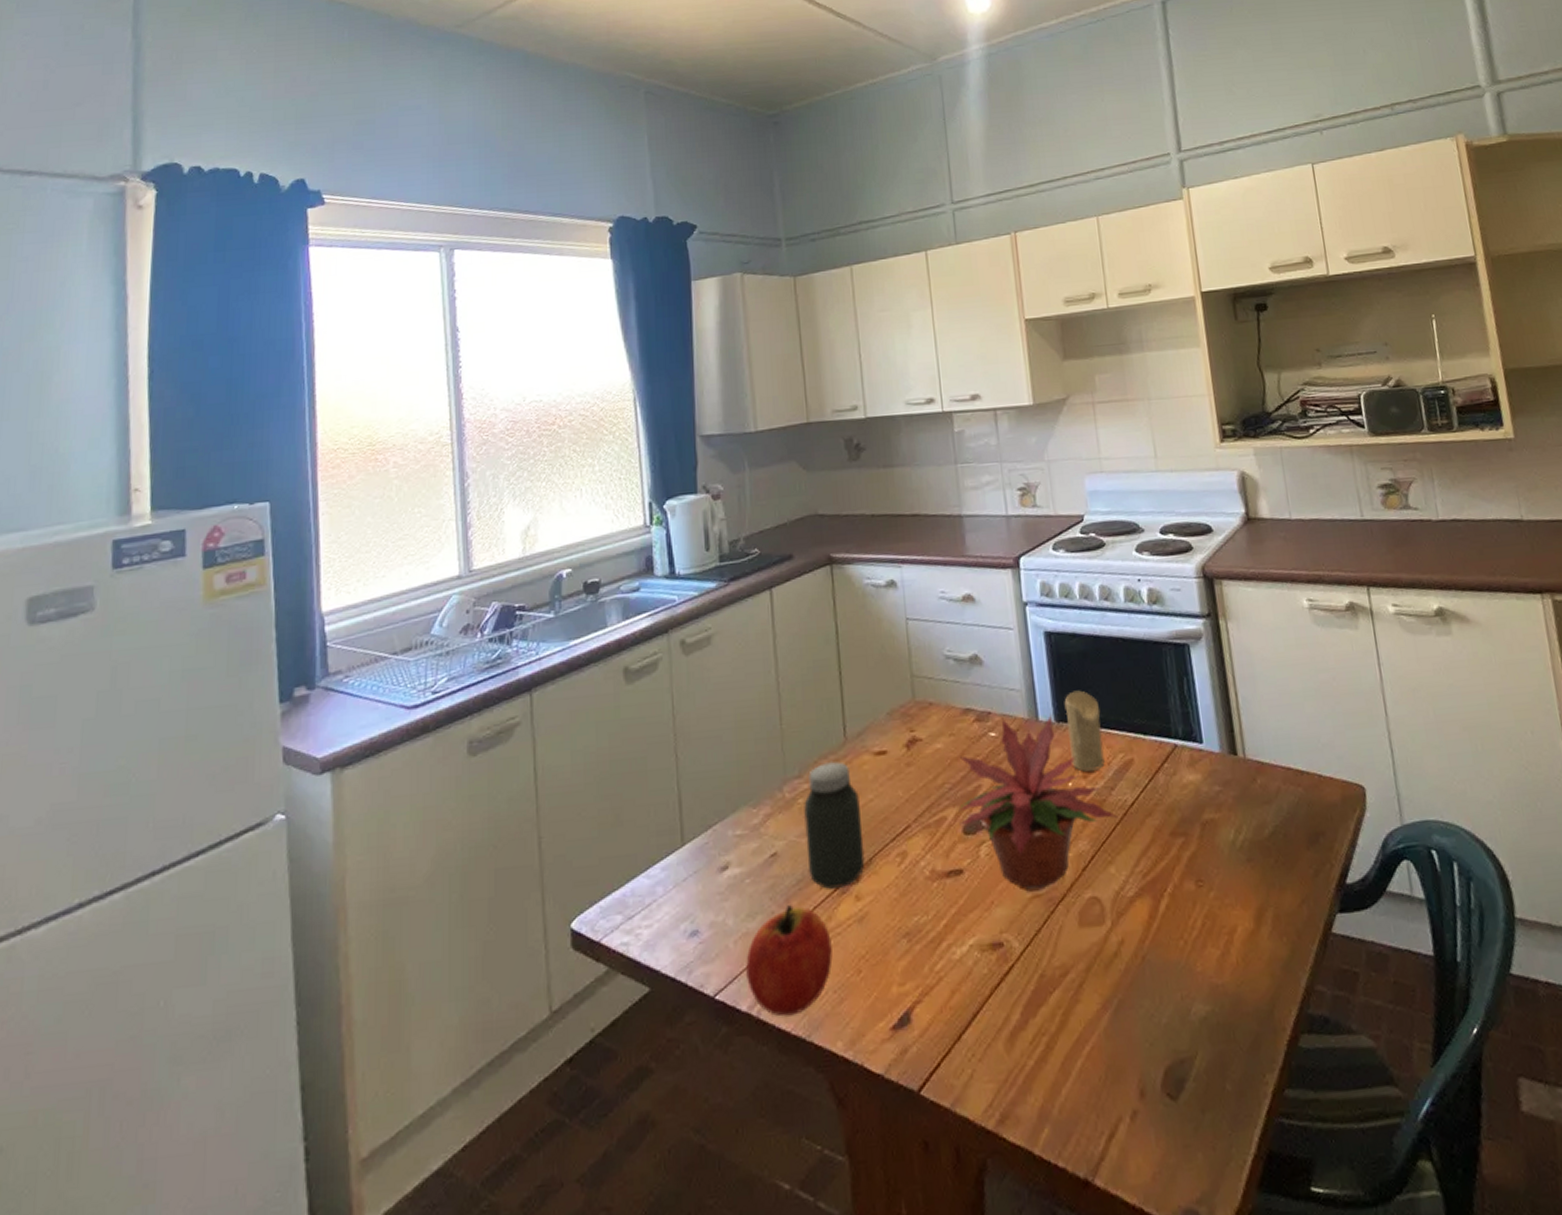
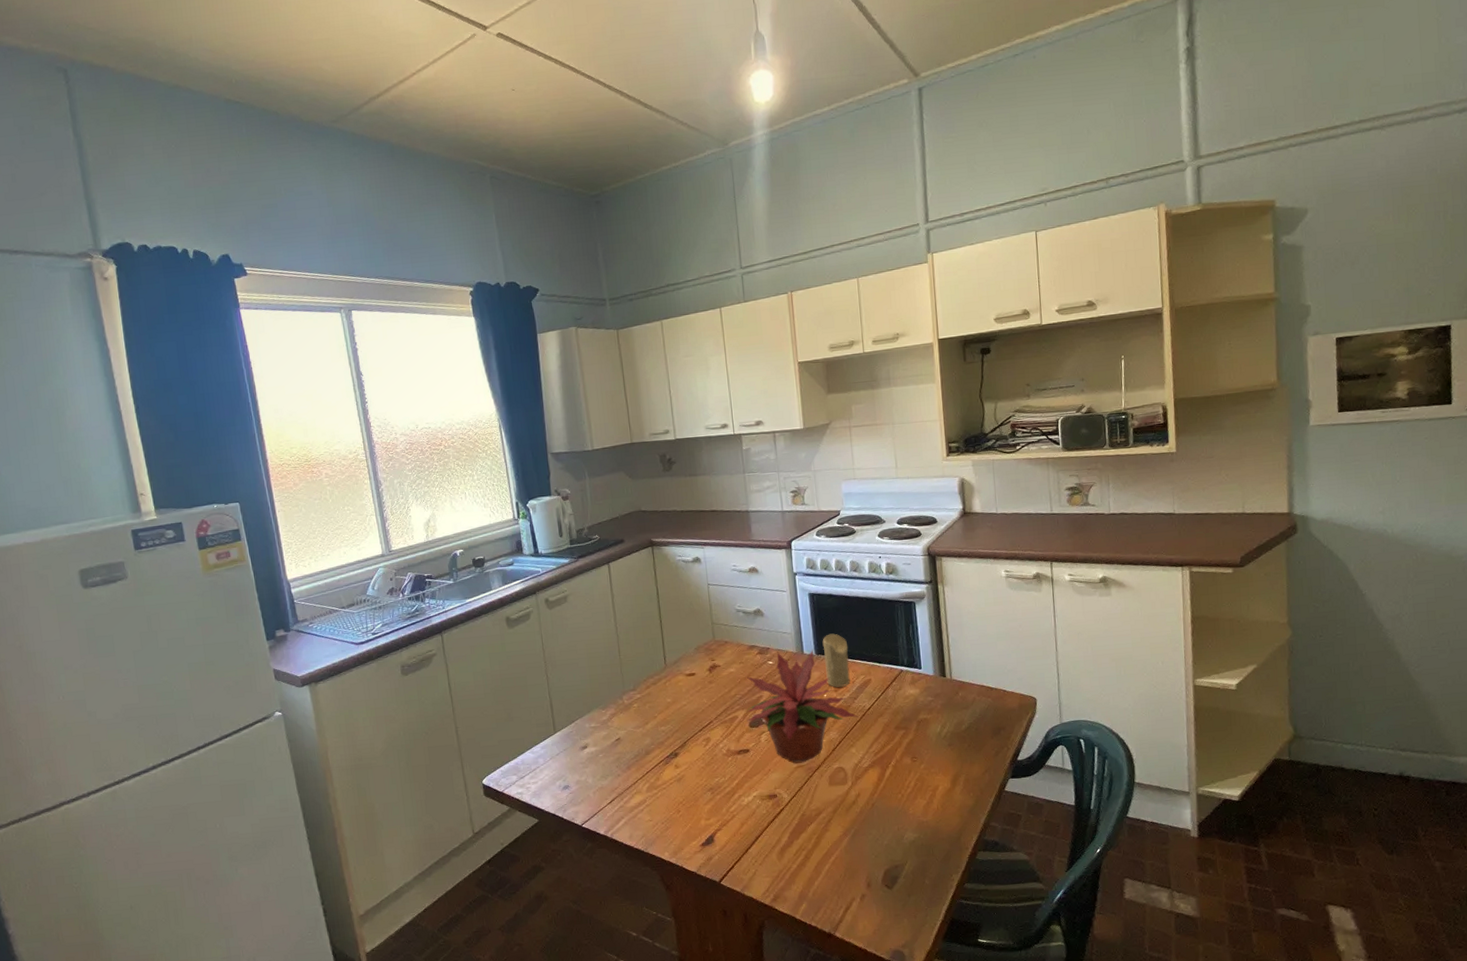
apple: present [746,905,833,1017] -> none [602,771,661,838]
jar: present [804,760,865,889] -> none [638,679,681,761]

